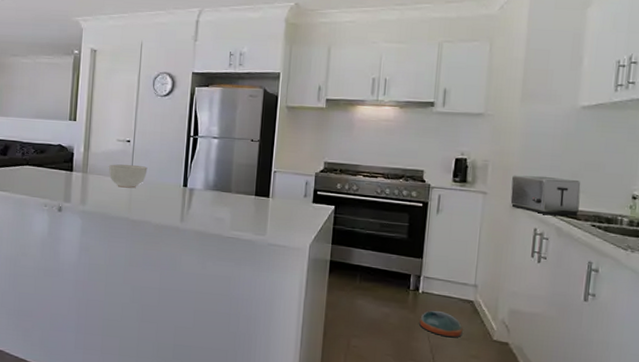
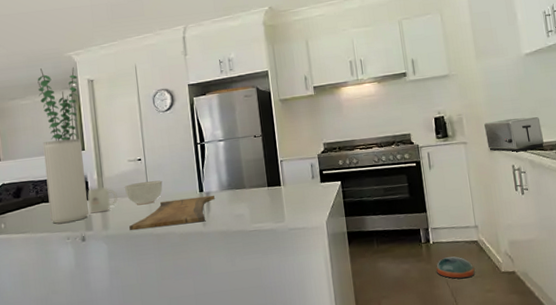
vase: none [32,29,81,190] -> present [37,67,89,224]
mug: none [70,161,100,187] -> present [87,187,118,214]
cutting board: none [106,188,198,218] -> present [129,195,215,231]

